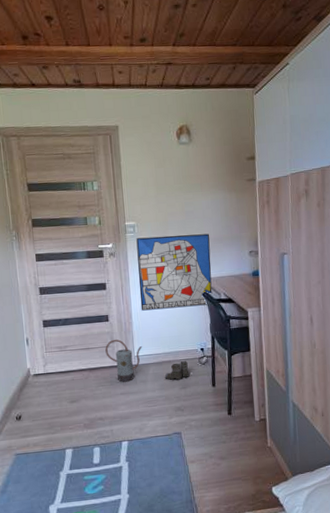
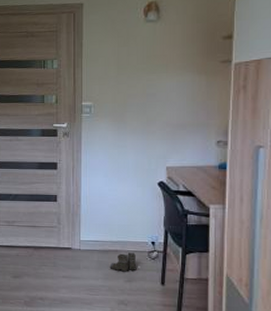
watering can: present [105,339,142,382] -> none [51,221,88,266]
wall art: present [136,233,213,311] -> none [91,118,171,196]

